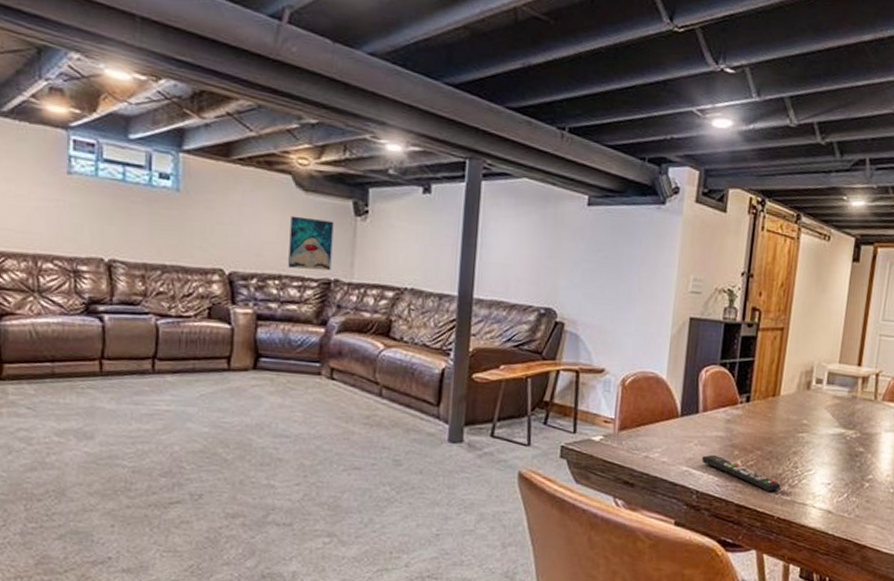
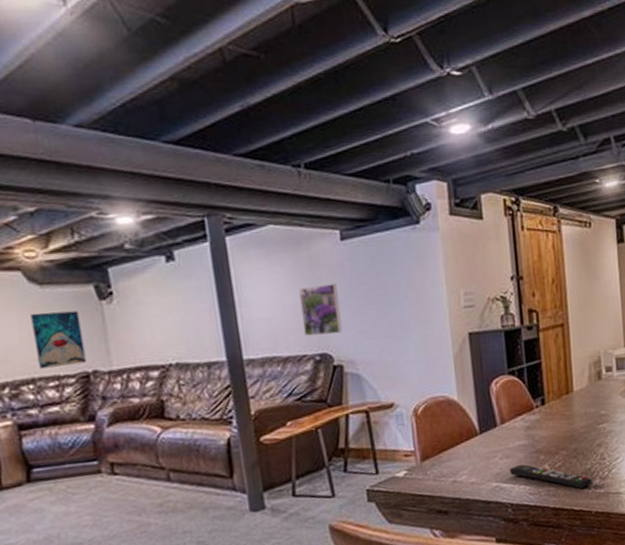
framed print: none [535,243,575,293] -> present [299,283,342,336]

